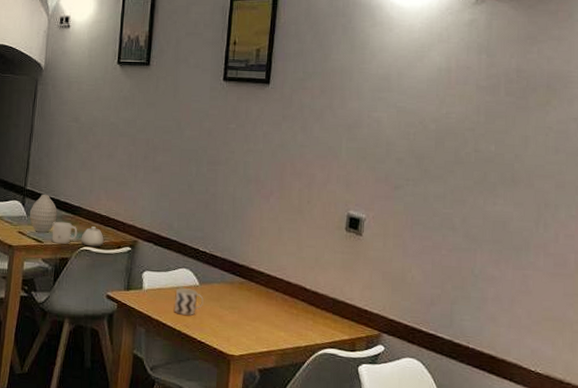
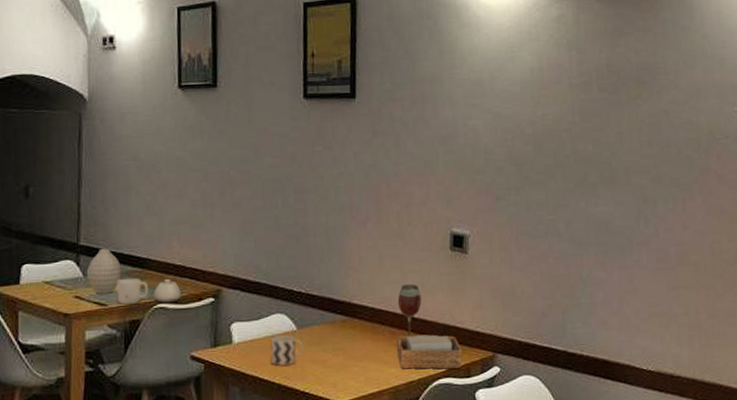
napkin holder: none [287,303,349,343] -> present [396,334,463,370]
wineglass: none [292,256,315,306] -> present [397,284,422,337]

